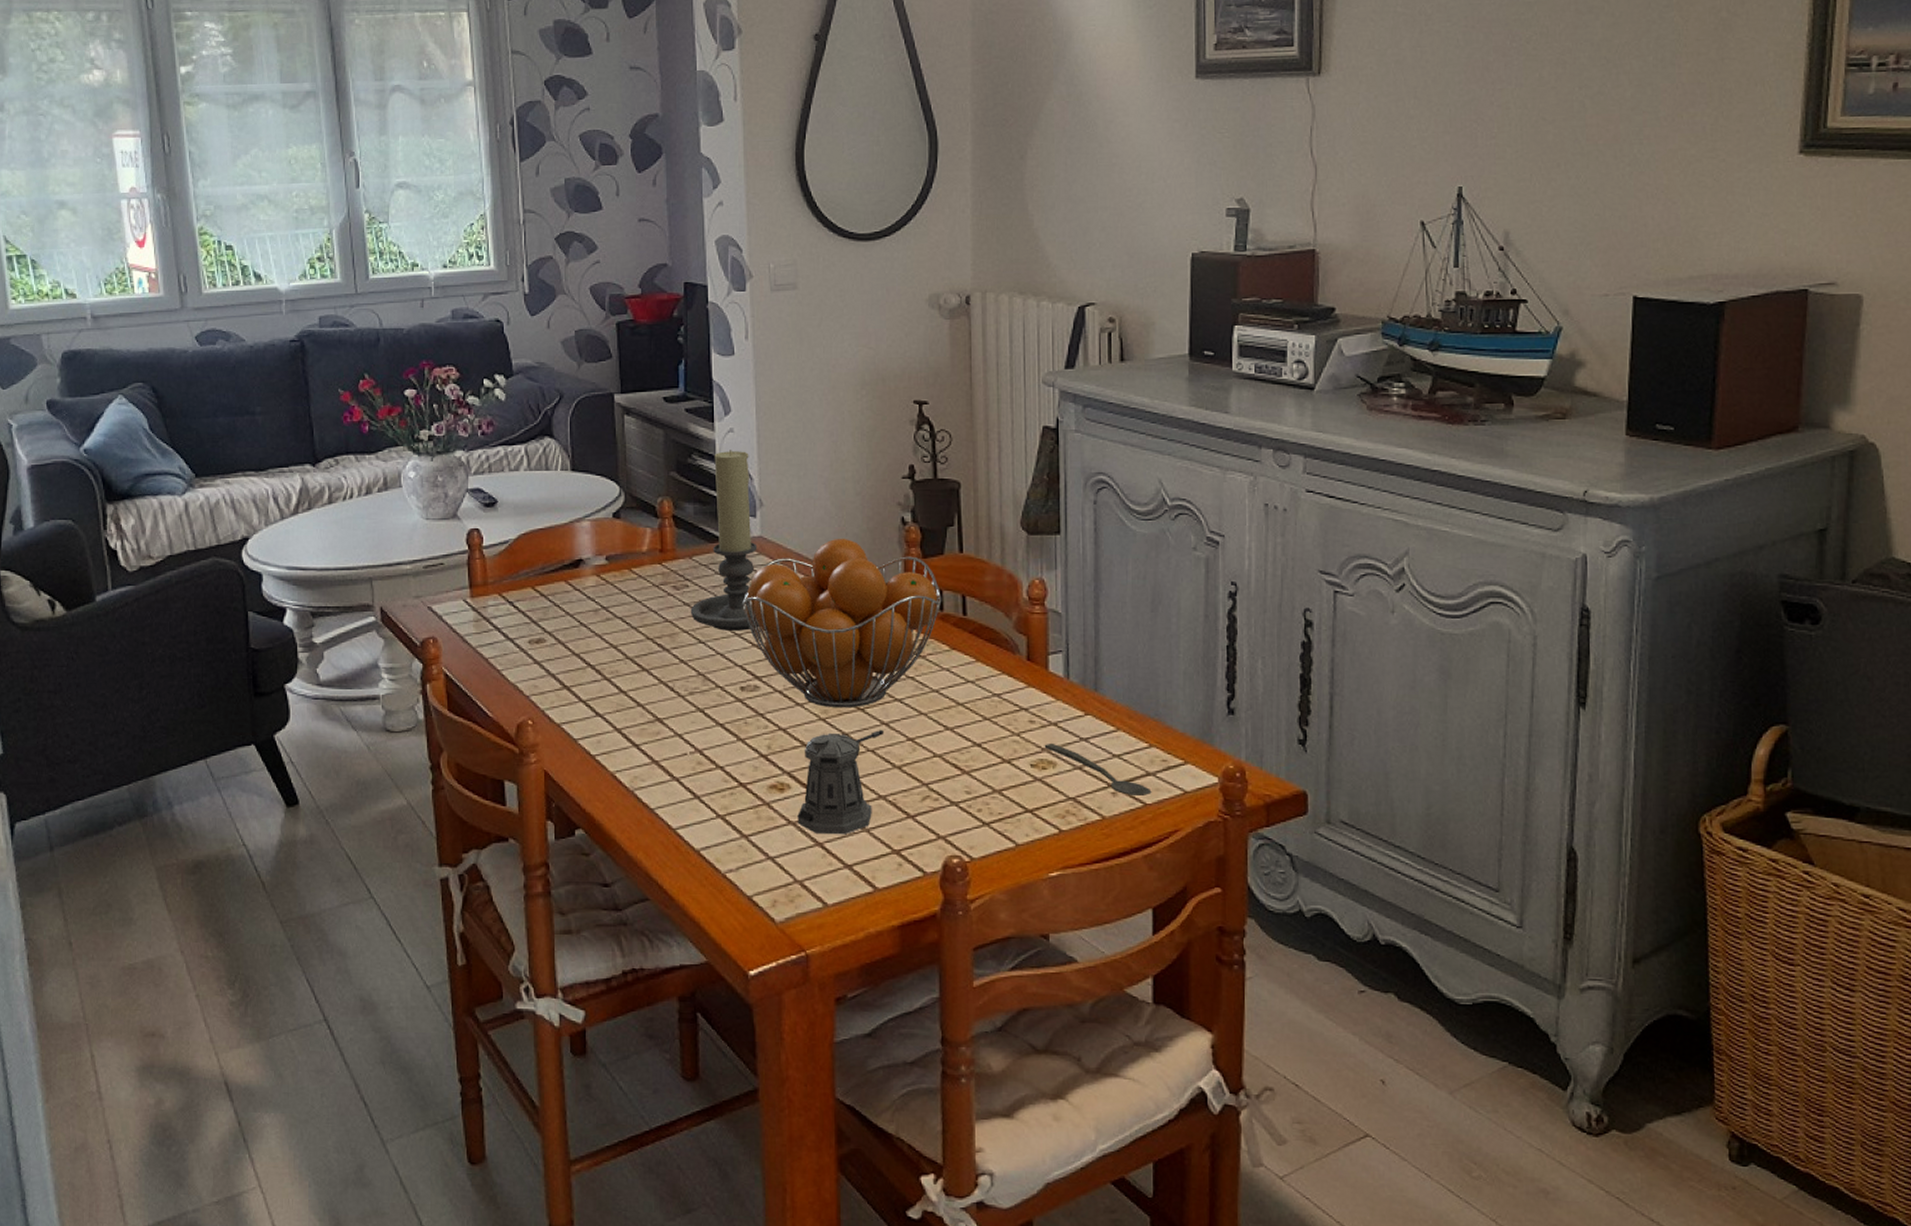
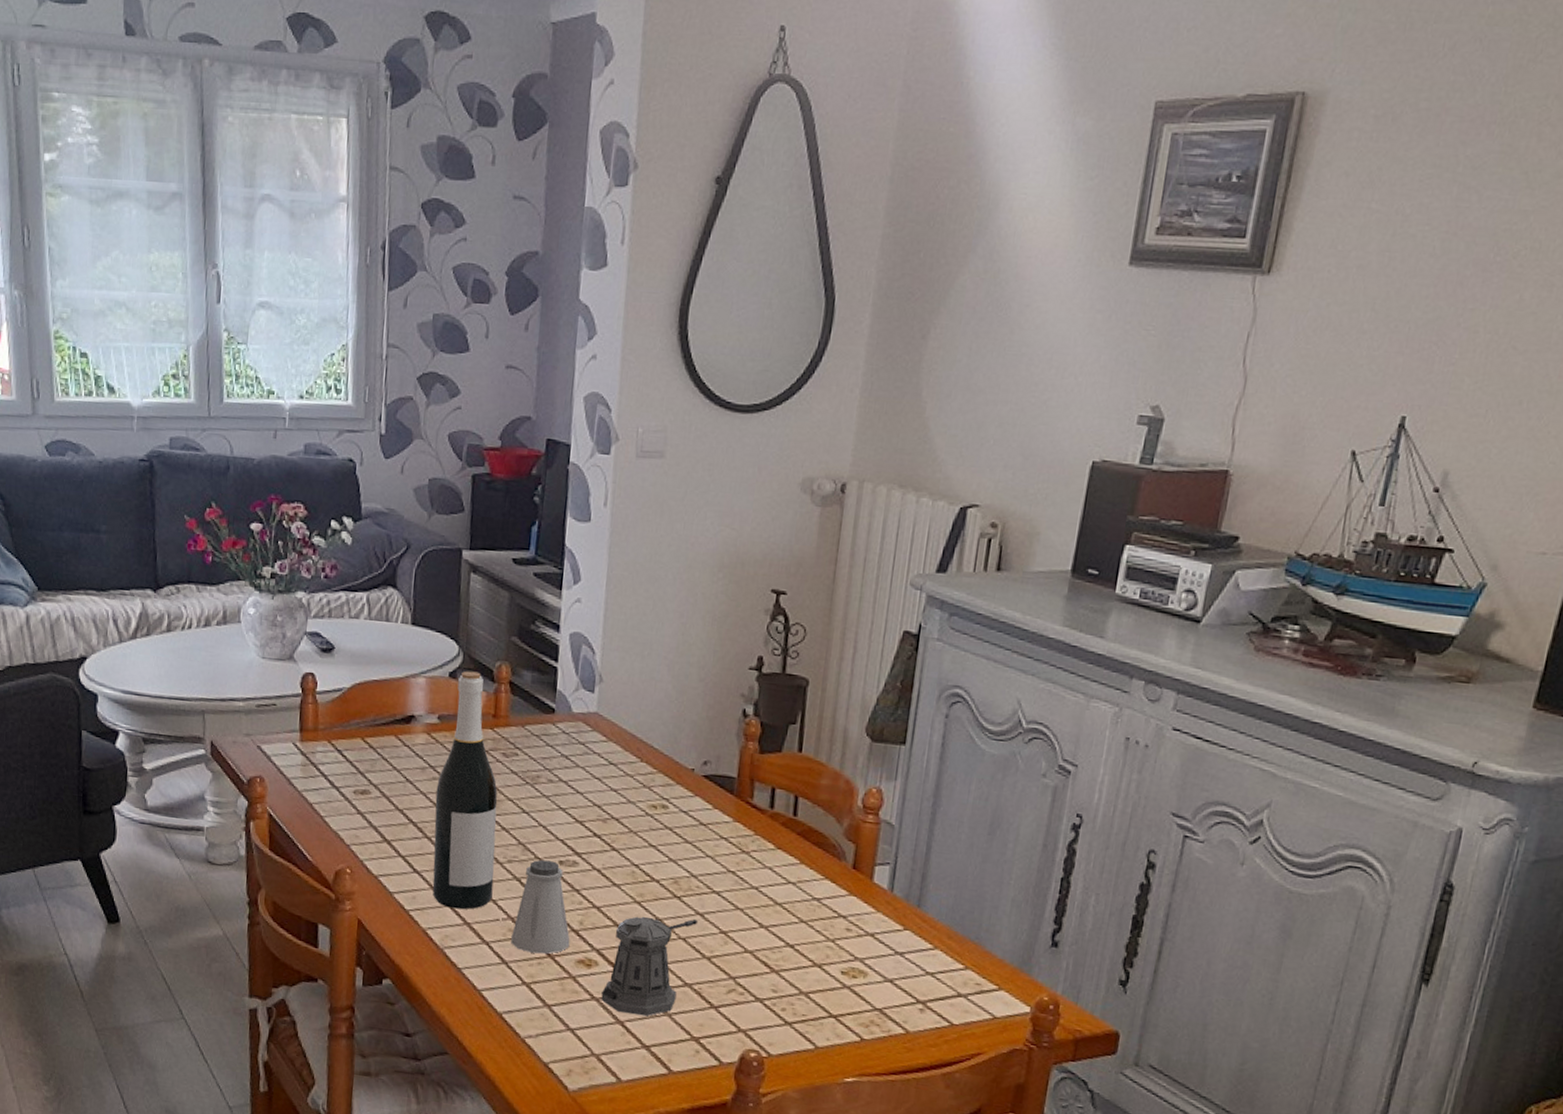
wine bottle: none [611,509,677,748] -> present [432,671,498,910]
candle holder: present [690,450,758,631] -> none [517,620,594,806]
saltshaker: none [701,688,760,784] -> present [511,859,570,954]
fruit basket: present [741,538,942,708] -> none [569,723,774,895]
spoon: present [1044,743,1152,795] -> none [857,952,961,1016]

